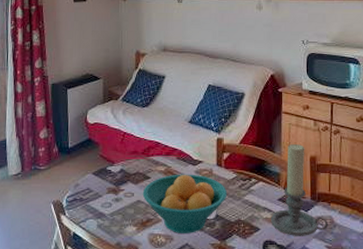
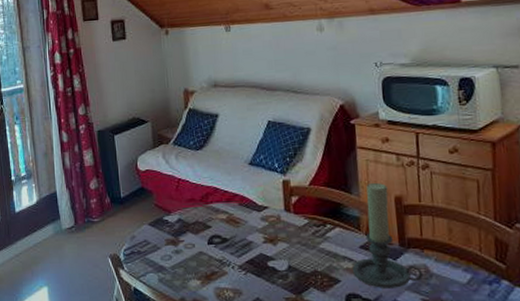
fruit bowl: present [142,174,228,233] -> none [204,221,300,287]

